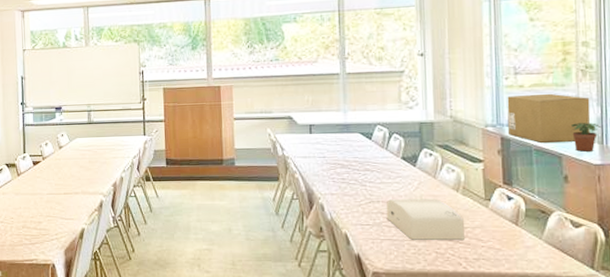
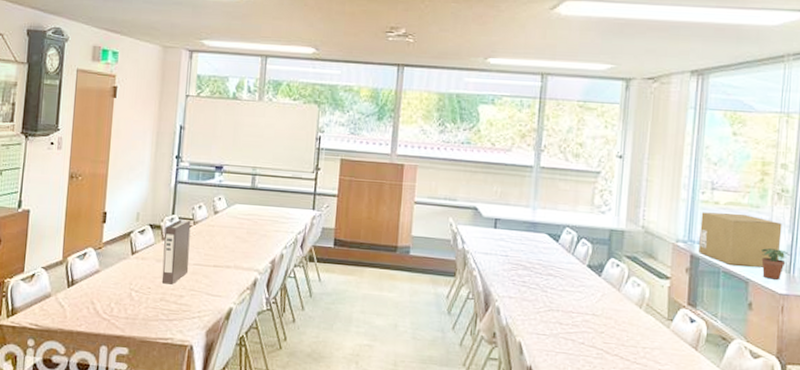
binder: none [19,156,43,213] -> present [161,219,191,285]
tissue dispenser: present [386,198,465,240] -> none [564,309,645,361]

